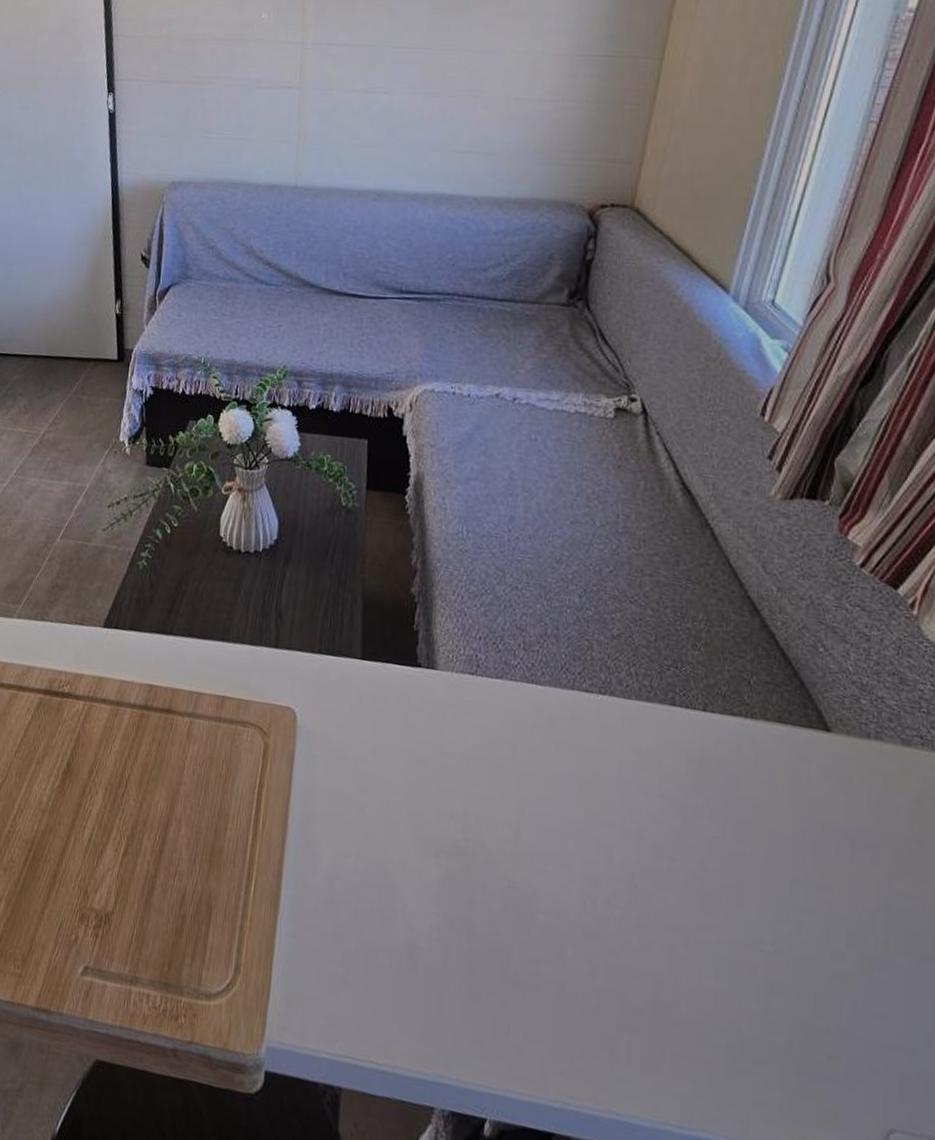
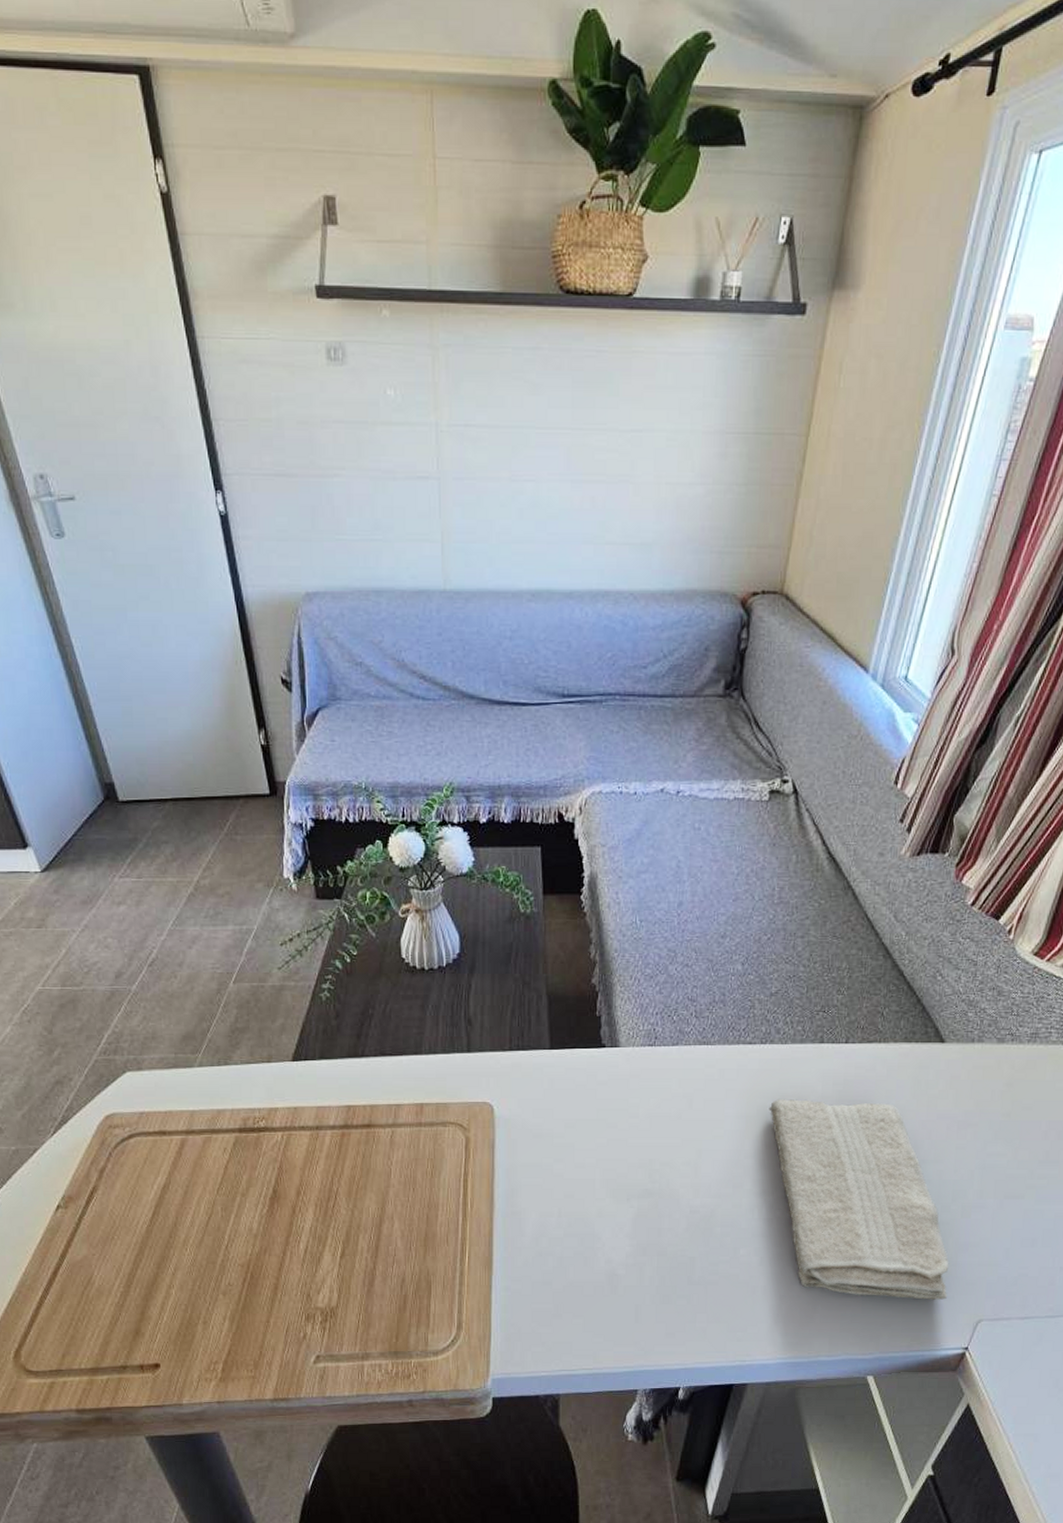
washcloth: none [607,765,845,1087] -> present [769,1099,949,1300]

